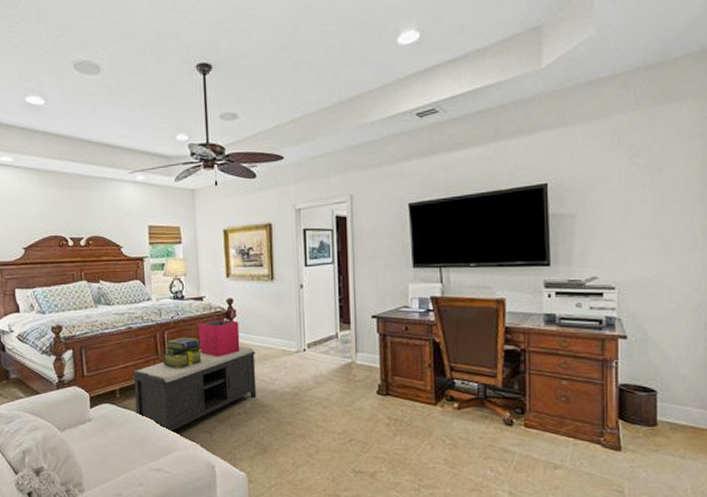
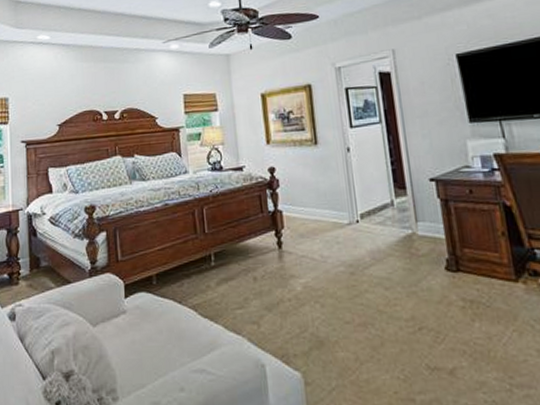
bench: present [132,346,257,431] -> none [169,219,308,323]
stack of books: present [162,337,203,369] -> none [201,212,246,249]
storage bin: present [199,319,240,357] -> none [239,190,286,234]

